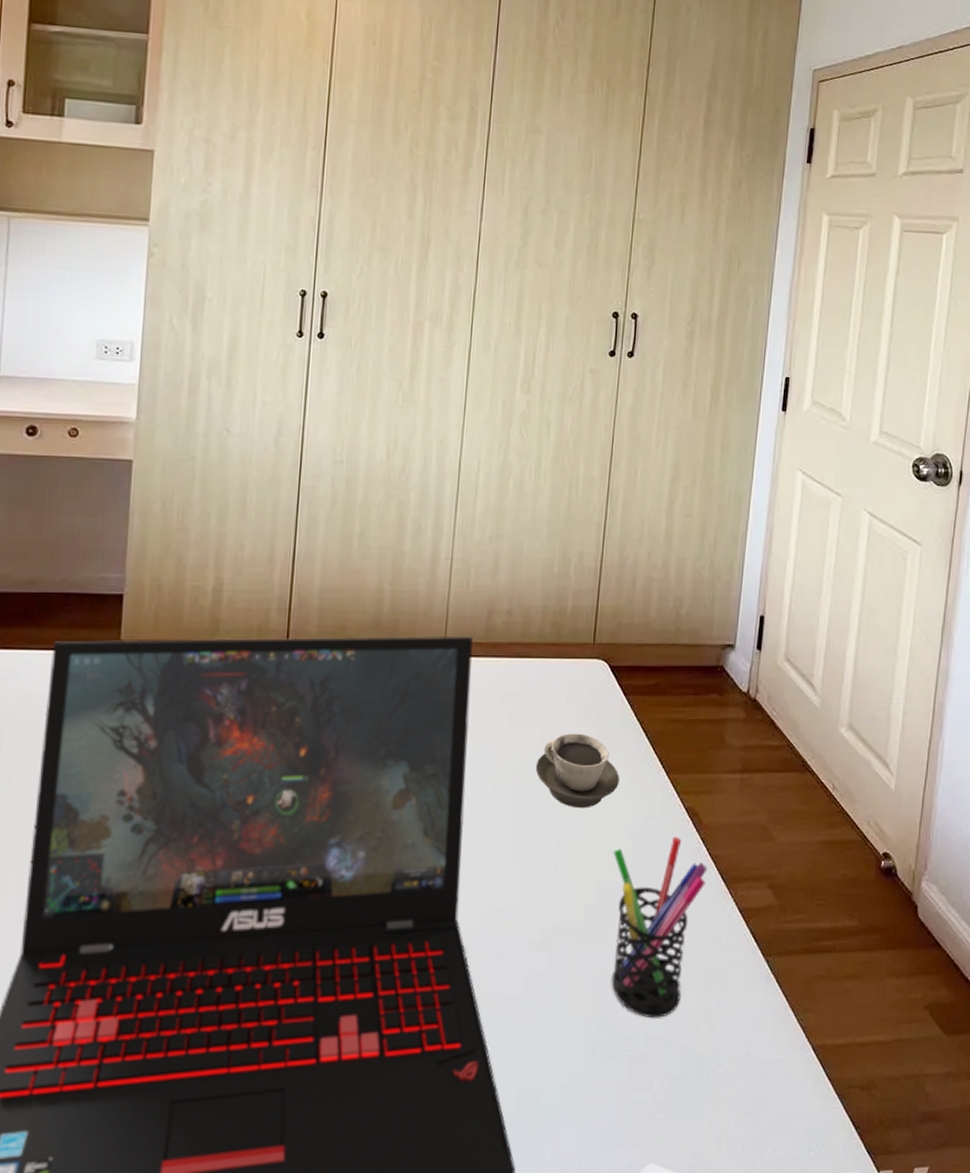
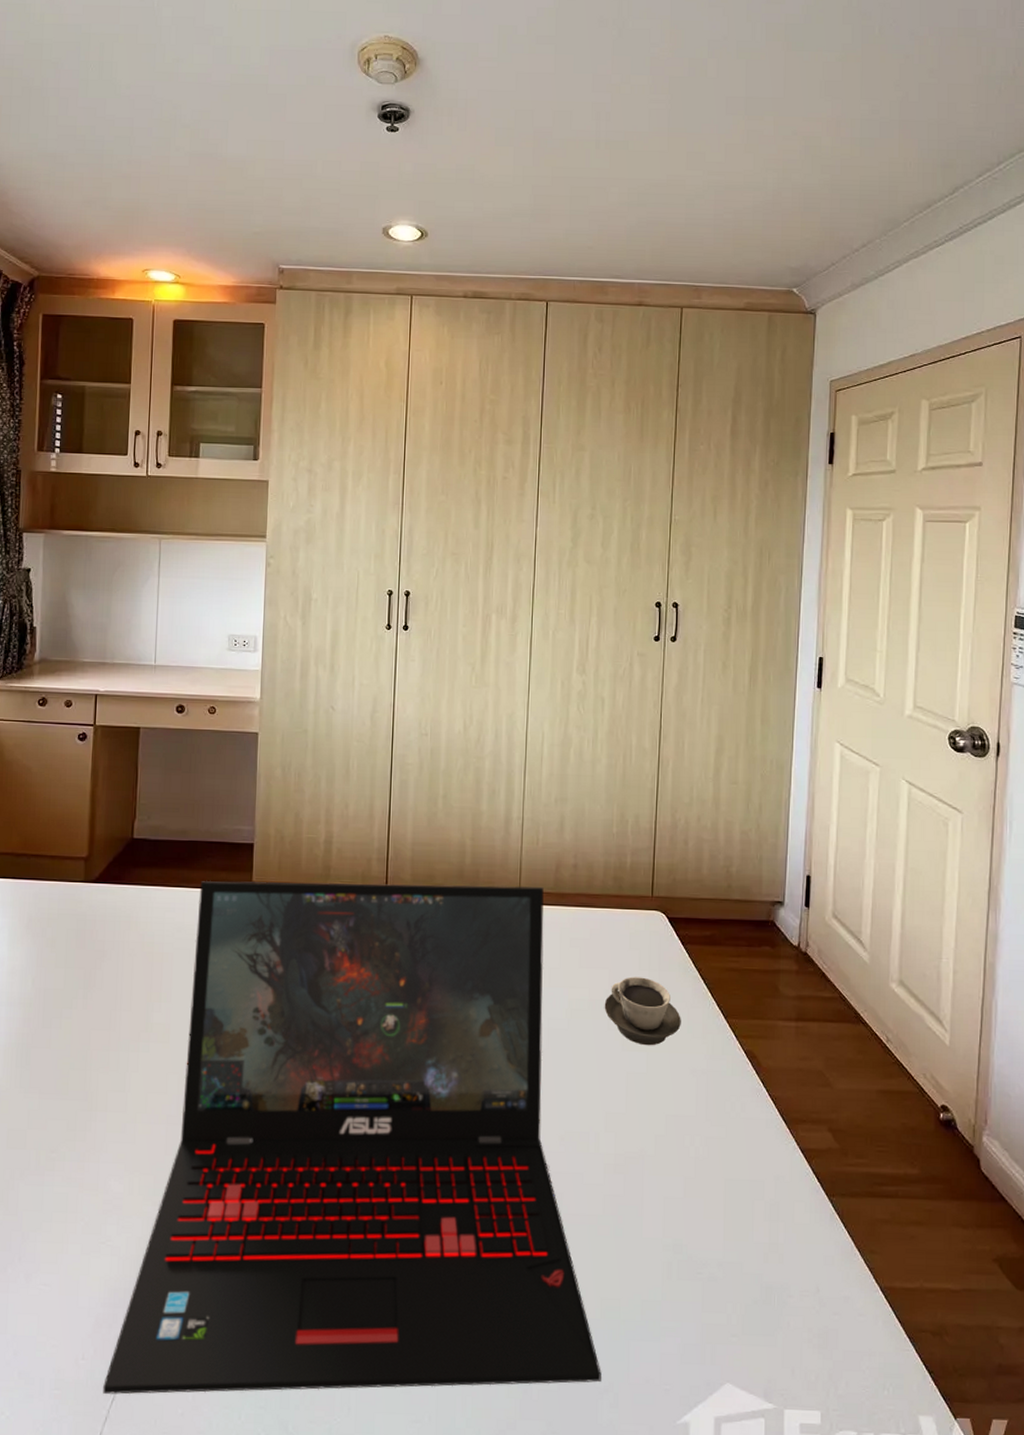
pen holder: present [611,837,708,1019] -> none [678,1077,768,1246]

